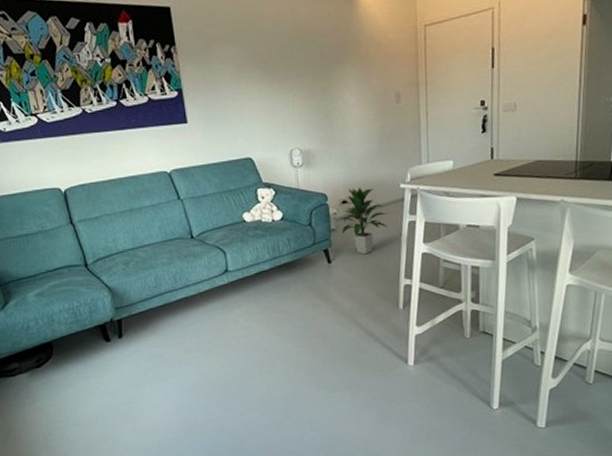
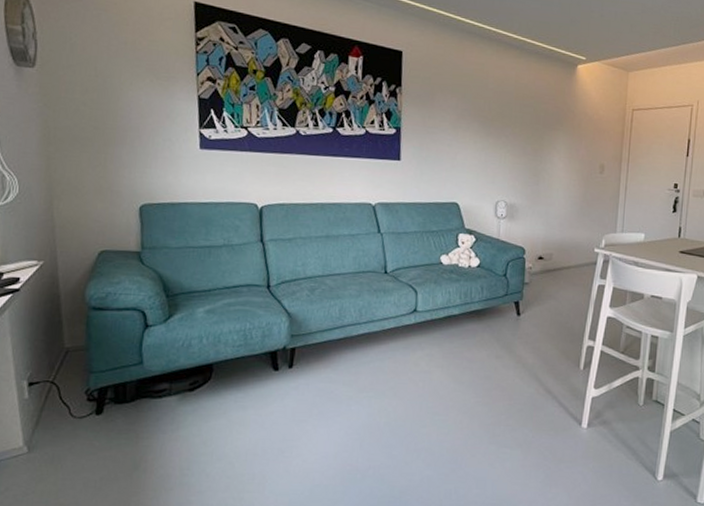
indoor plant: present [339,186,389,255] -> none [534,245,580,312]

